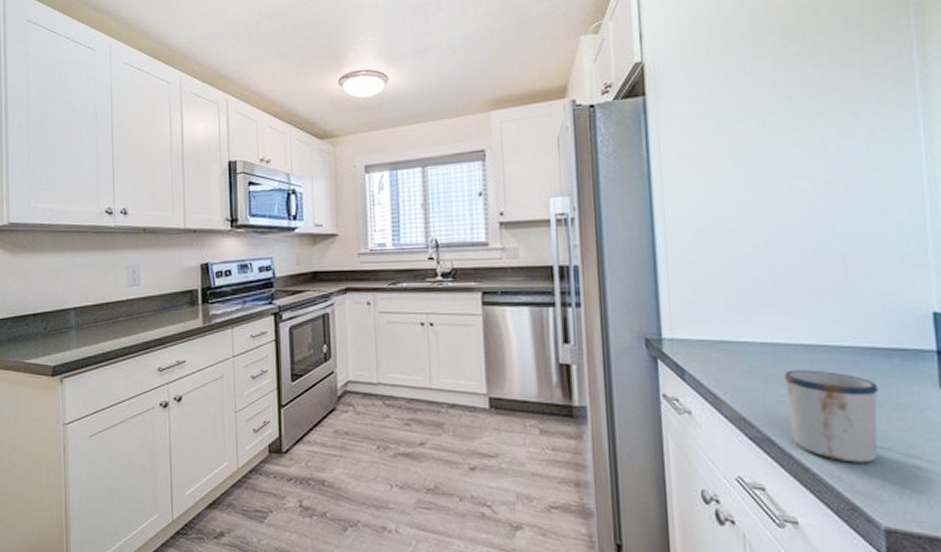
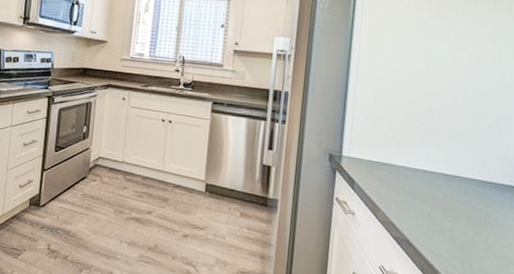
mug: present [784,369,878,463] -> none [424,191,491,267]

